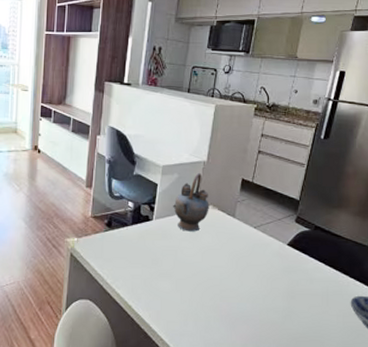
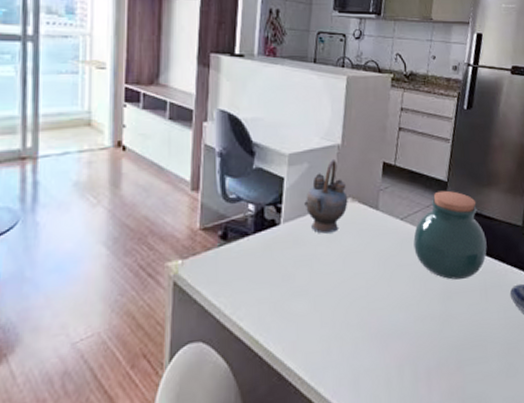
jar: none [264,207,332,284] -> present [413,190,487,280]

